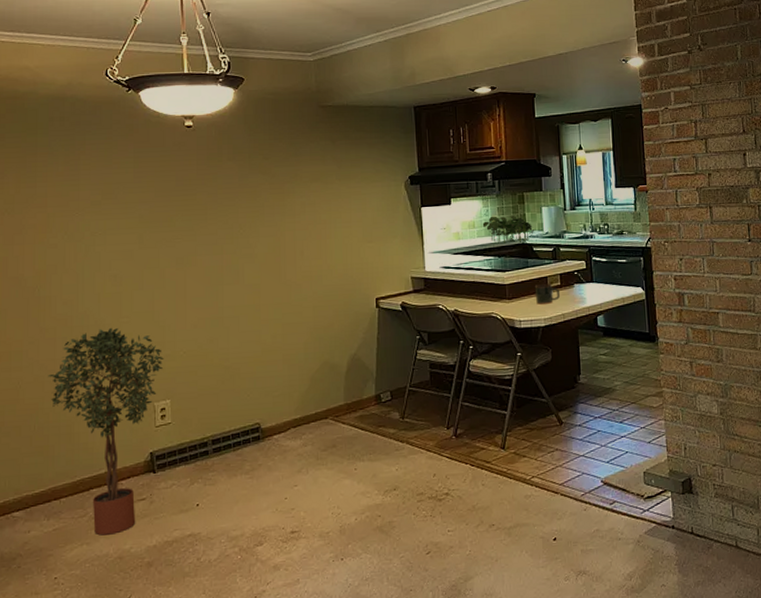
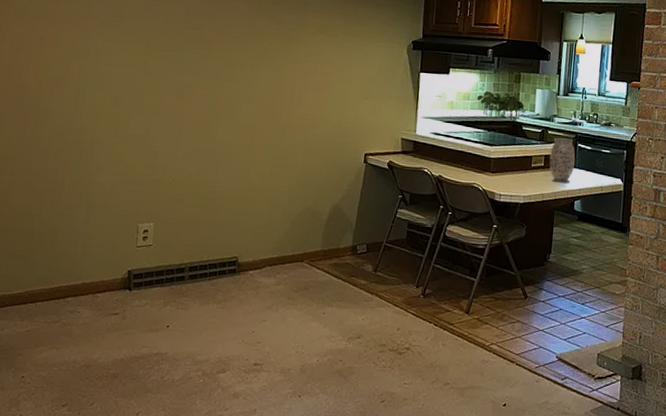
potted tree: present [47,327,164,536] -> none [37,146,153,343]
mug: present [534,284,561,306] -> none [517,162,542,183]
vase: none [565,252,593,301] -> present [549,137,576,184]

